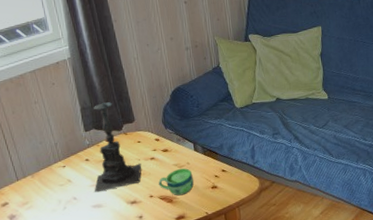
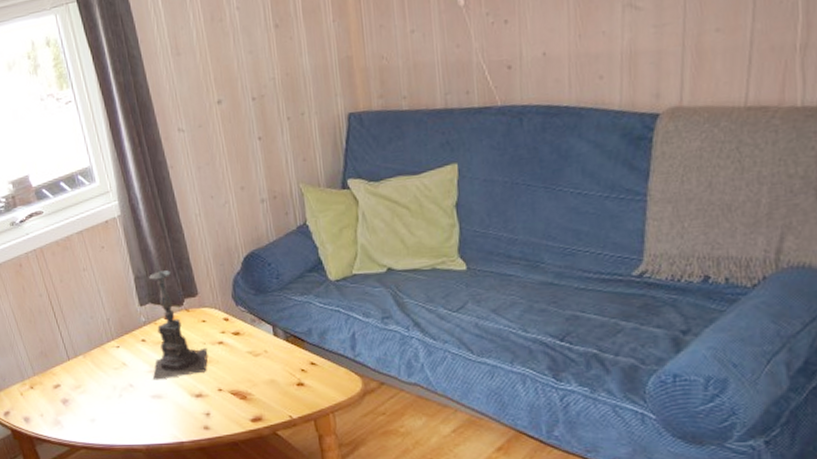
cup: present [158,168,194,196] -> none [228,357,273,392]

